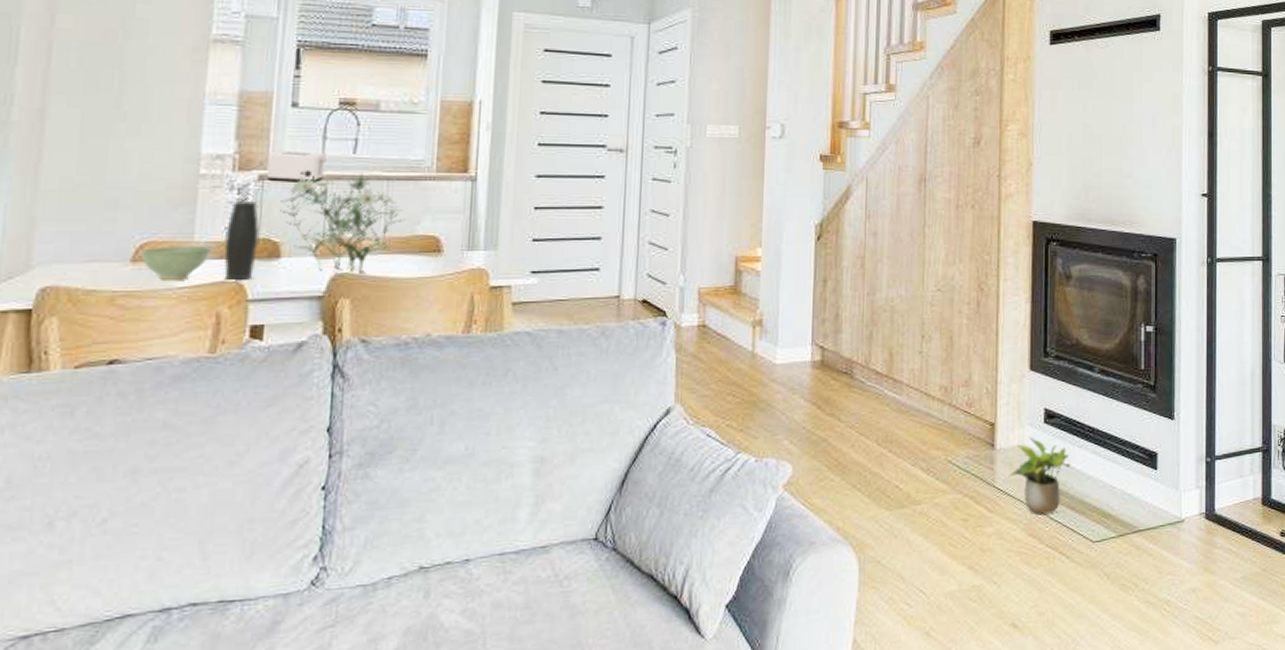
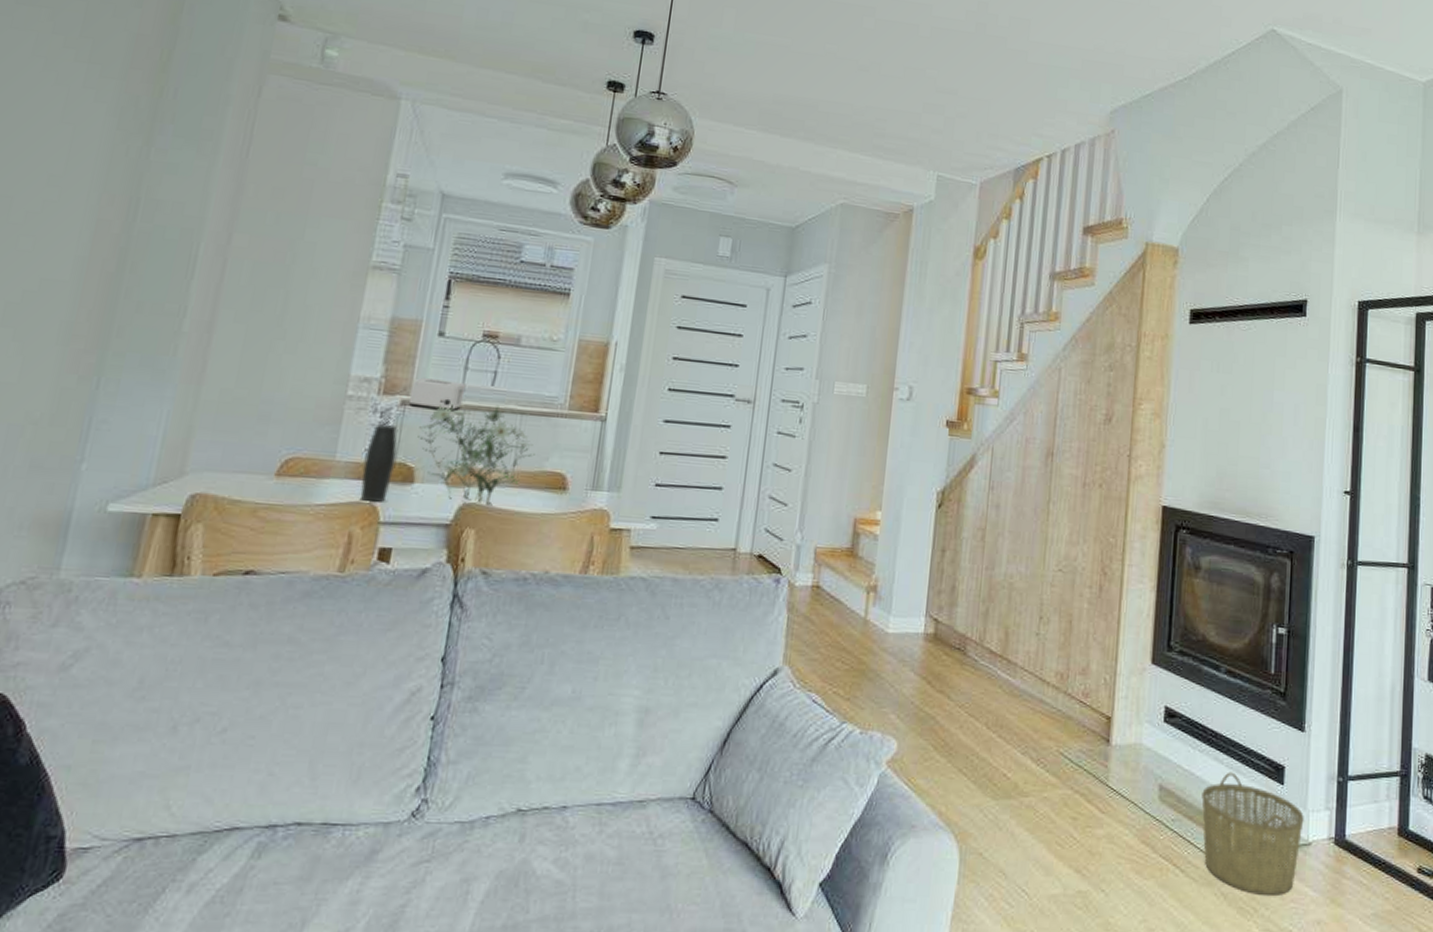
bowl: present [140,246,212,282] -> none [284,463,351,498]
potted plant: present [1008,436,1071,514] -> none [1123,735,1190,821]
basket: none [1082,462,1177,571] -> present [1201,772,1304,895]

